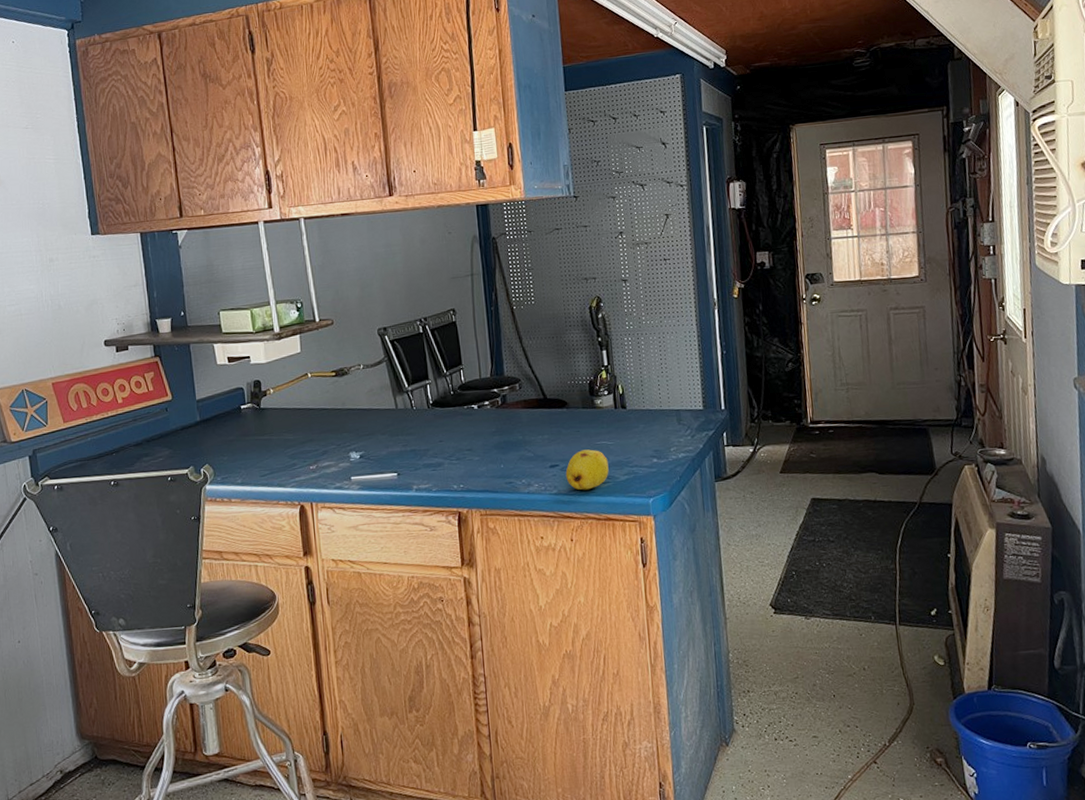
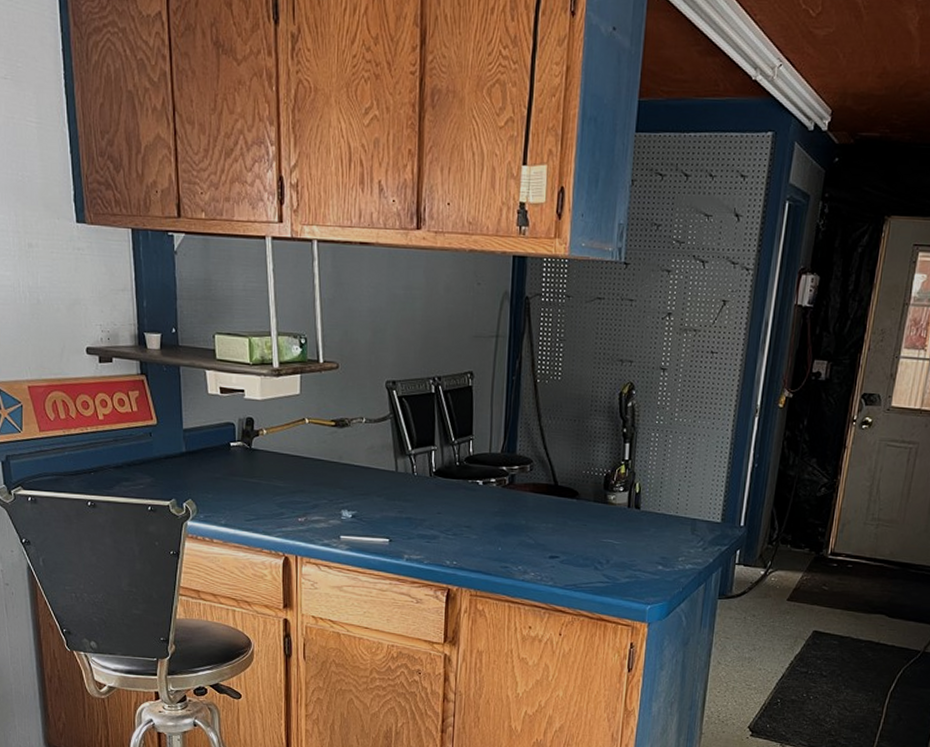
fruit: present [565,449,609,490] -> none [564,545,611,587]

